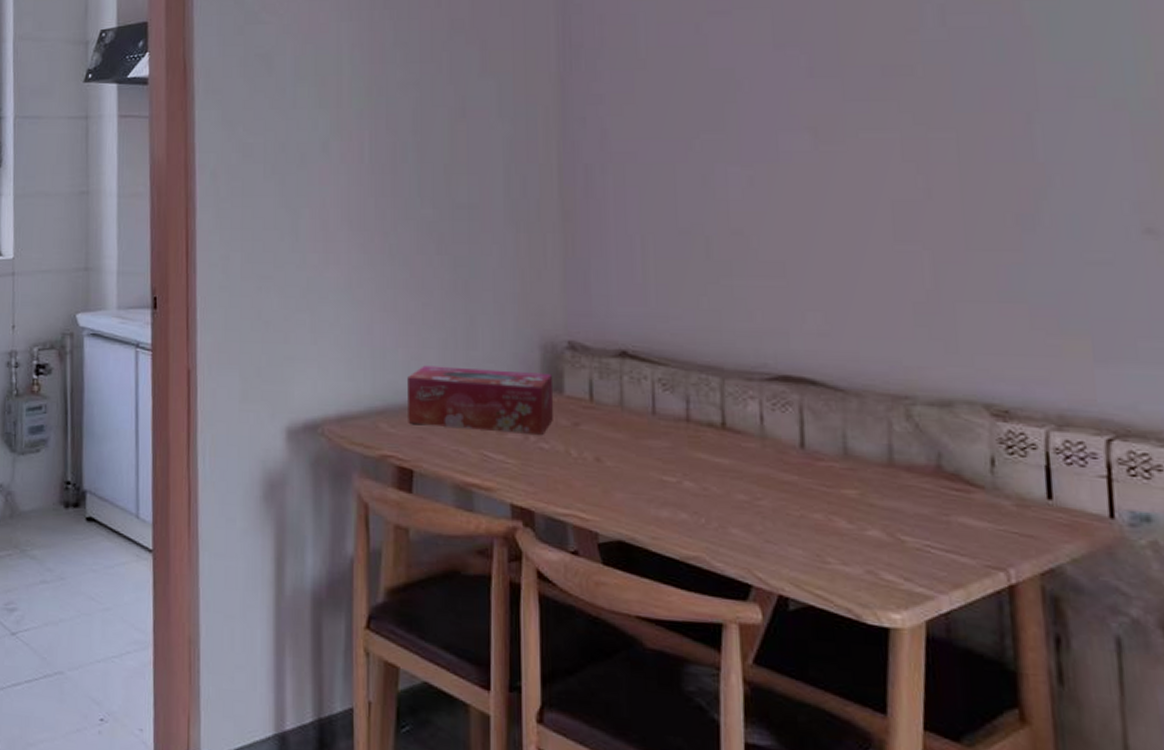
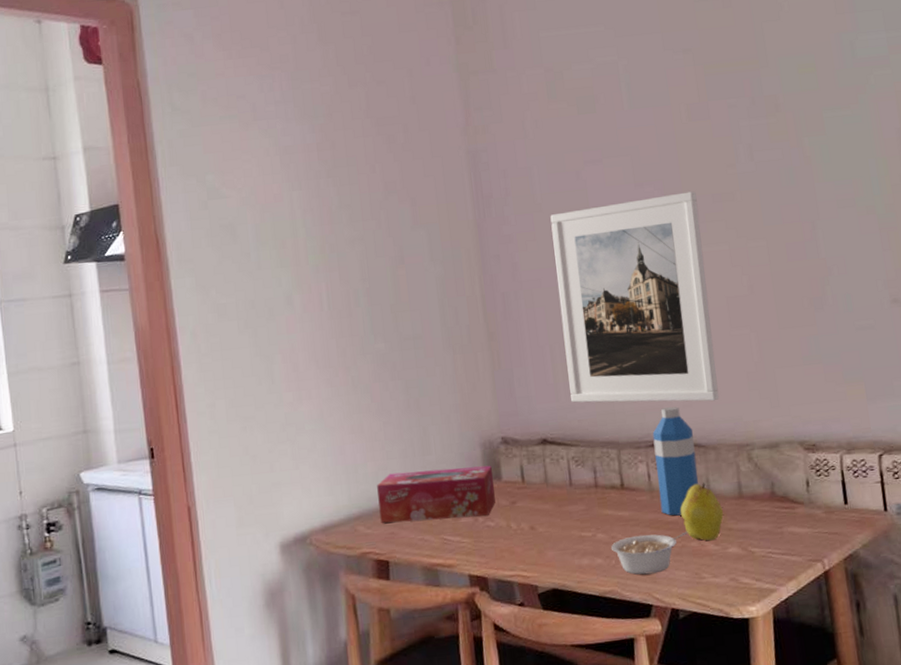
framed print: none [656,59,870,334] -> present [550,191,719,403]
legume: none [700,491,811,546] -> present [610,531,689,575]
water bottle: none [771,333,832,476] -> present [652,407,699,516]
fruit: none [802,437,863,516] -> present [680,483,724,541]

